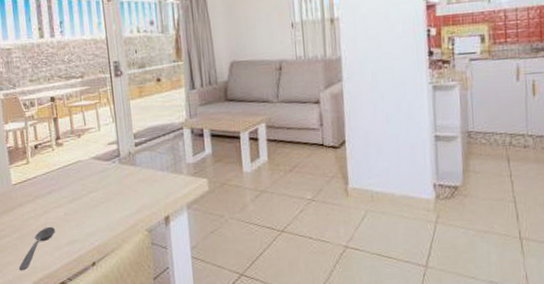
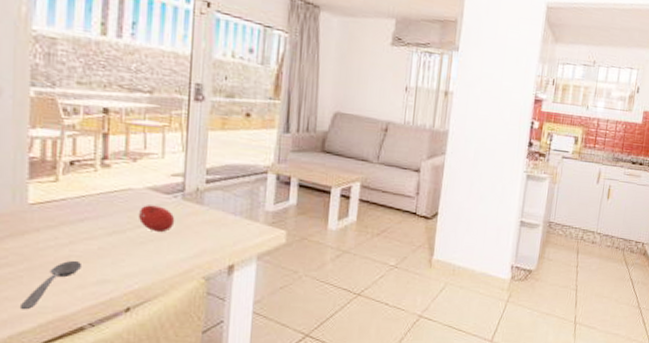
fruit: none [88,172,117,195] -> present [138,205,175,233]

